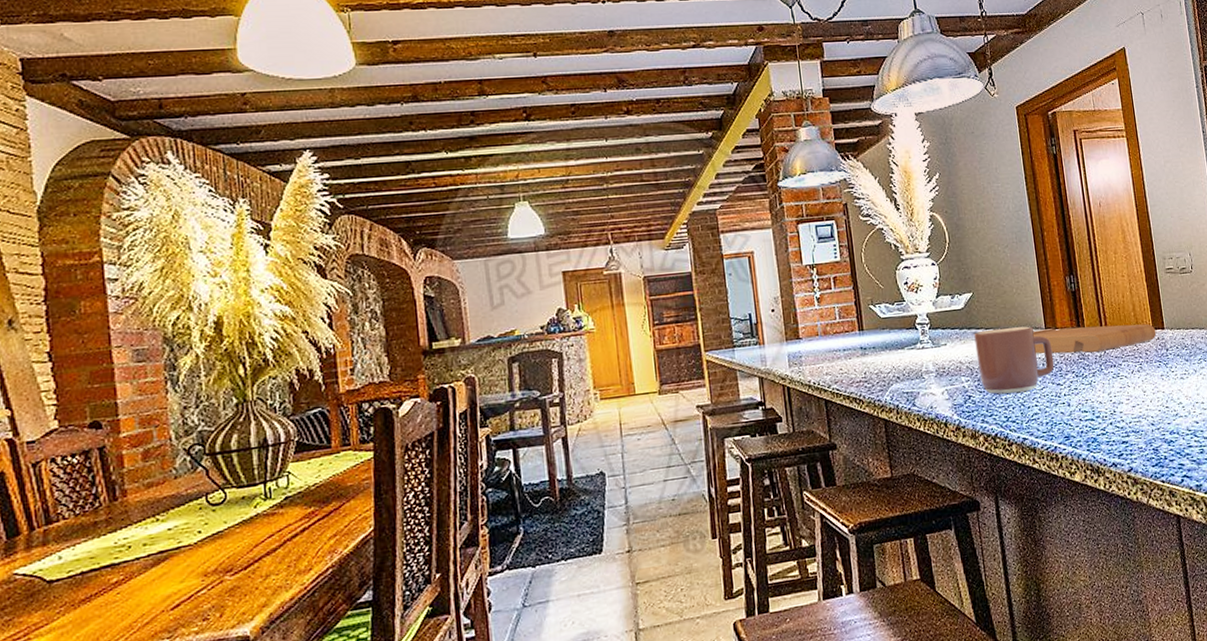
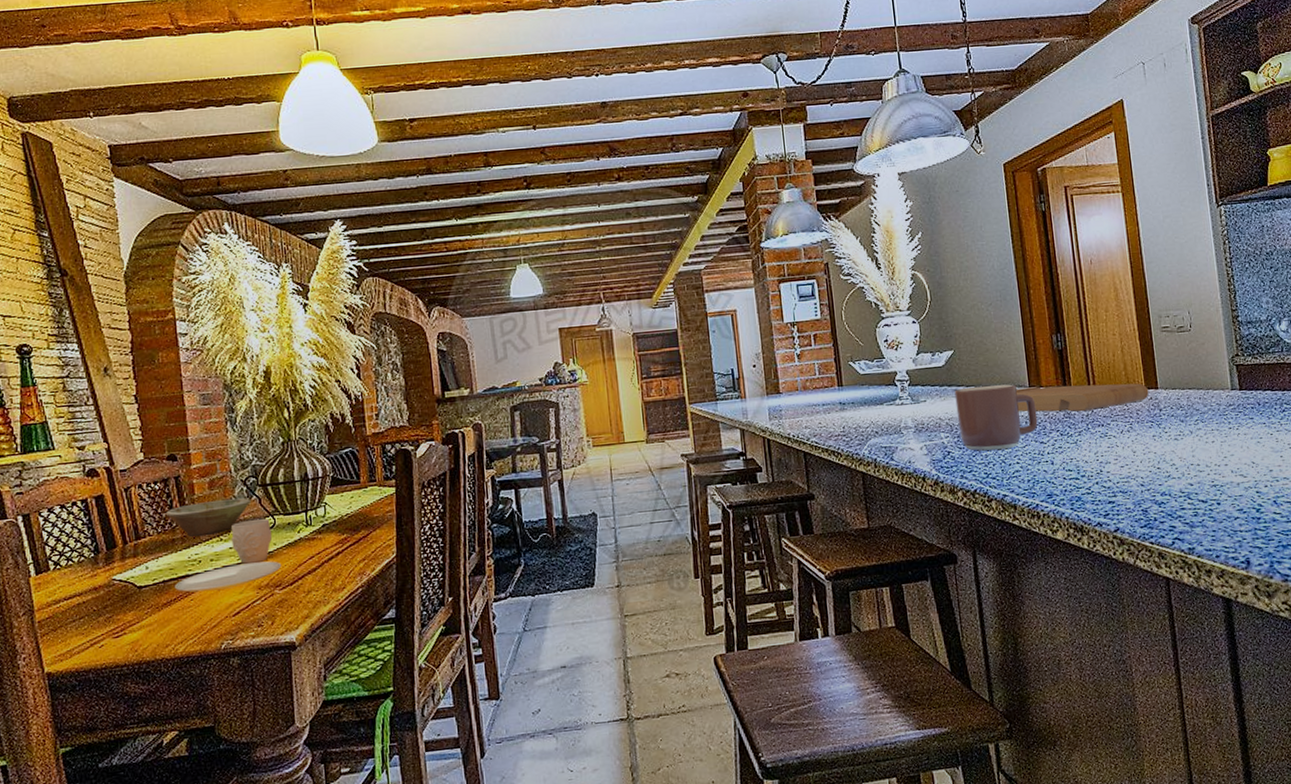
bowl: none [85,469,195,519] -> present [165,498,251,537]
plate: none [96,542,234,585] -> present [175,561,282,593]
cup: none [170,492,222,549] -> present [231,518,272,565]

